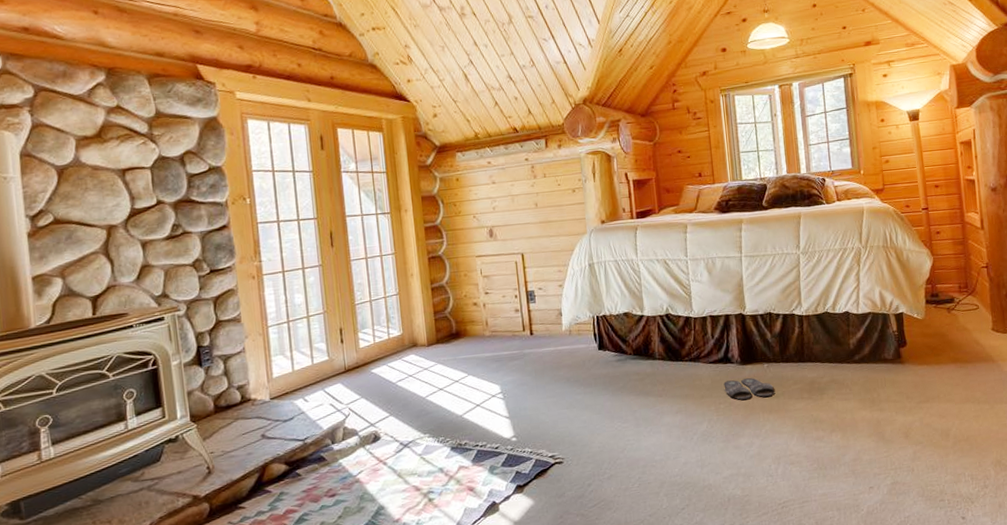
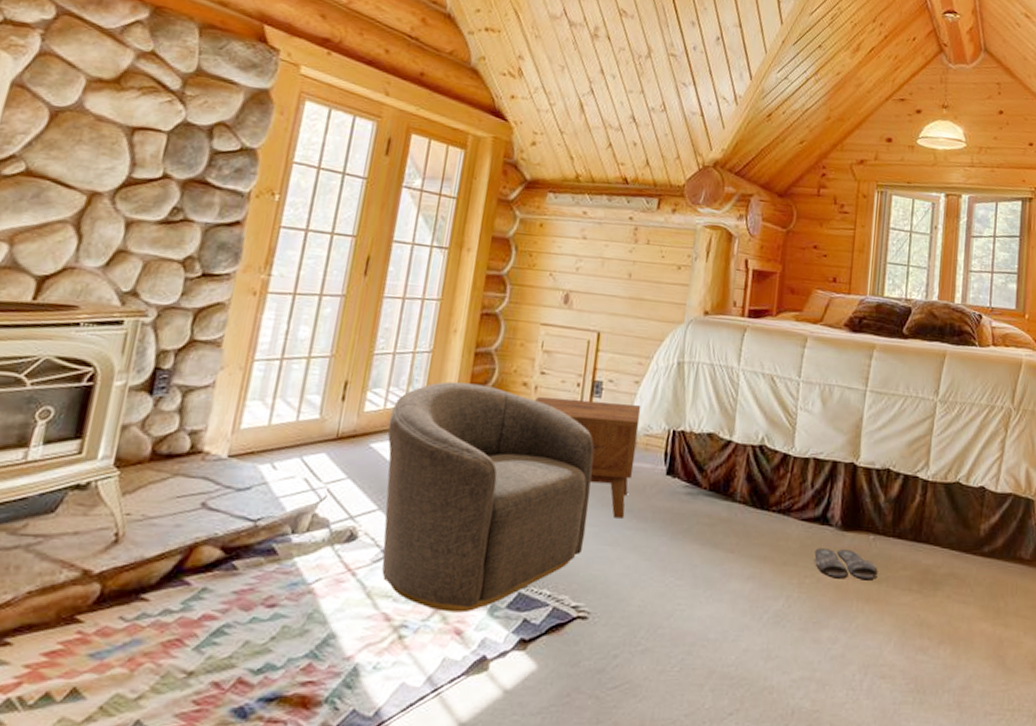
armchair: none [380,310,548,477] -> present [381,381,594,613]
side table: none [486,303,574,389] -> present [535,397,641,518]

